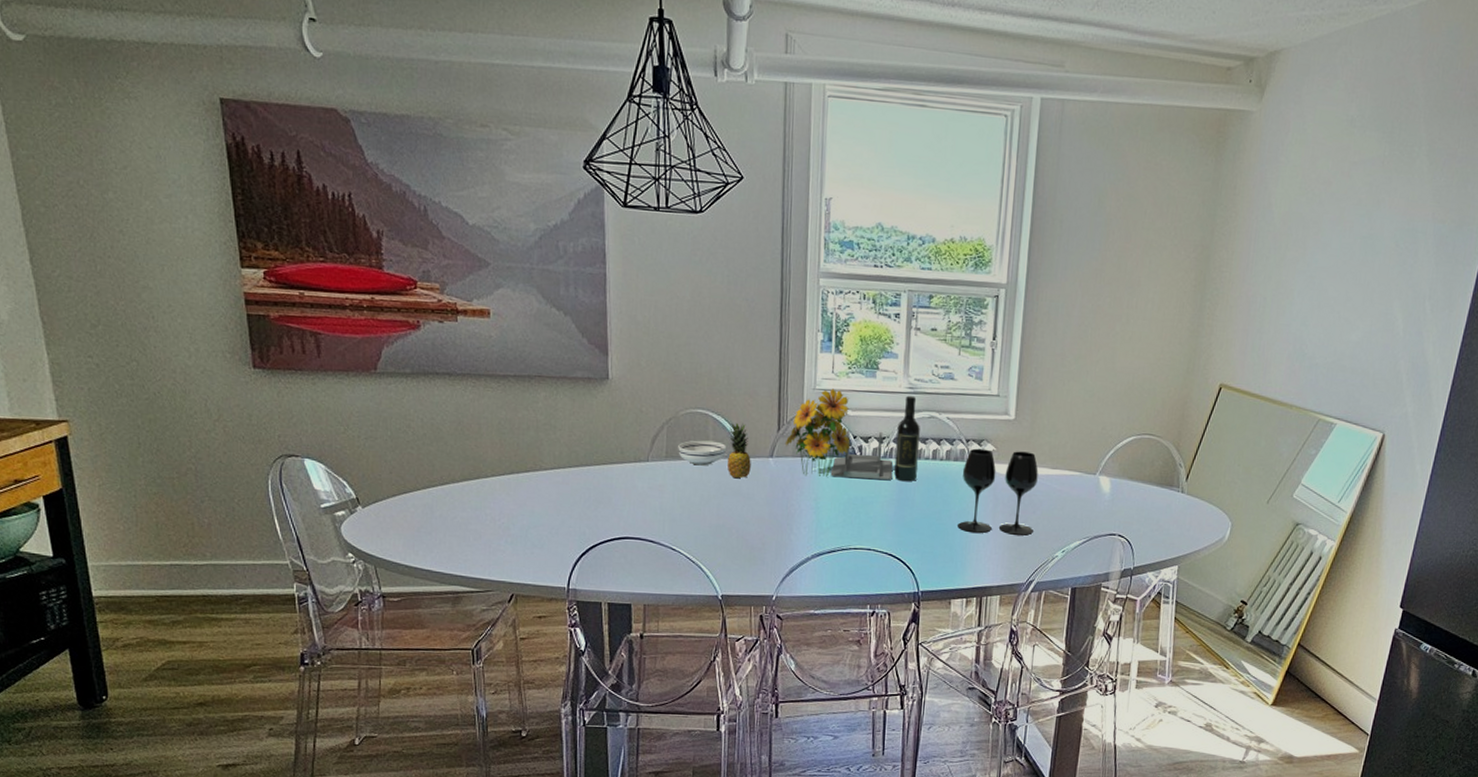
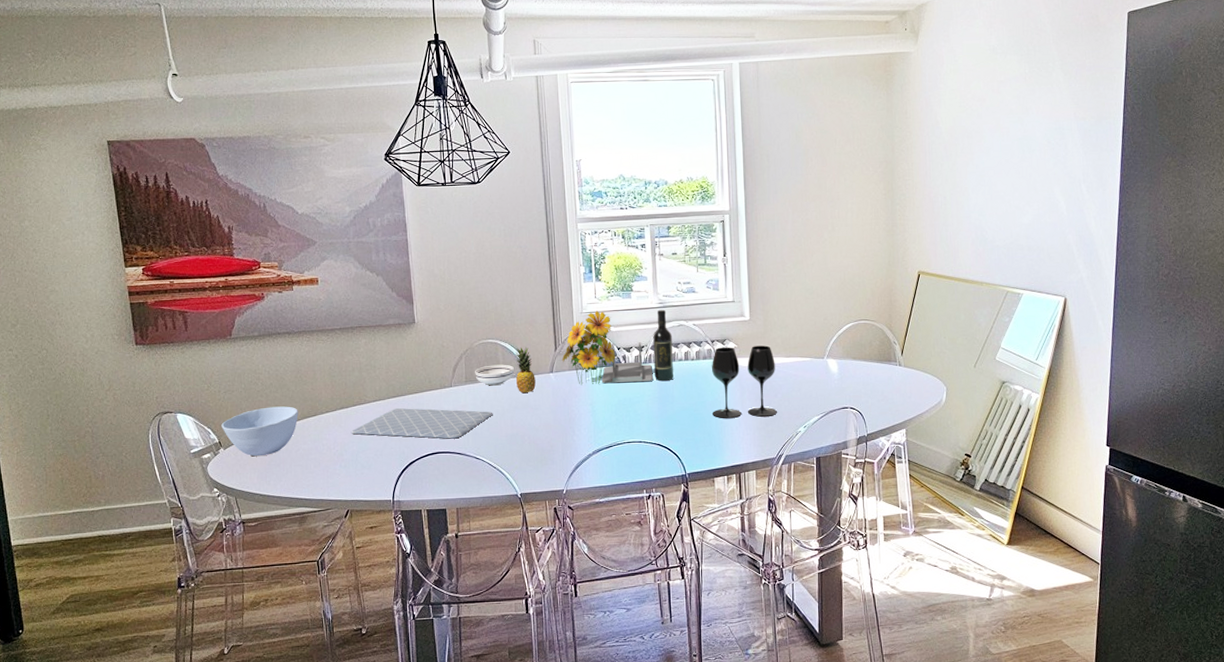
bowl: none [360,462,457,521] -> present [221,406,298,457]
placemat: none [521,480,696,524] -> present [351,408,493,439]

